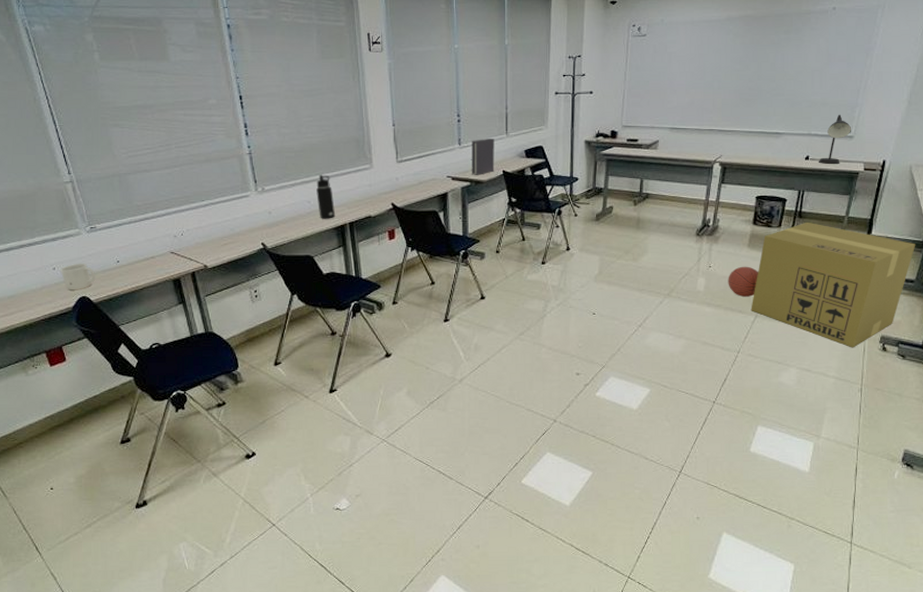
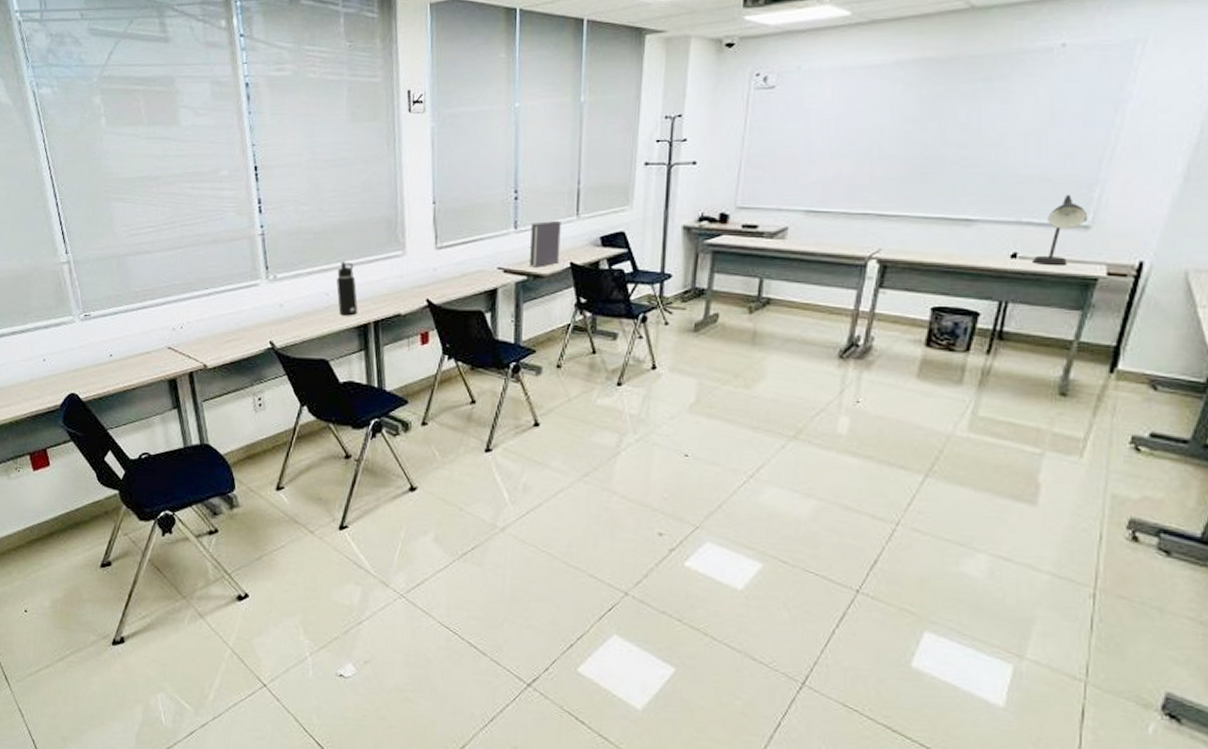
mug: present [60,263,96,291] -> none [50,355,87,386]
basketball: present [728,266,758,297] -> none [884,404,932,447]
cardboard box: present [751,221,916,348] -> none [918,346,1193,533]

